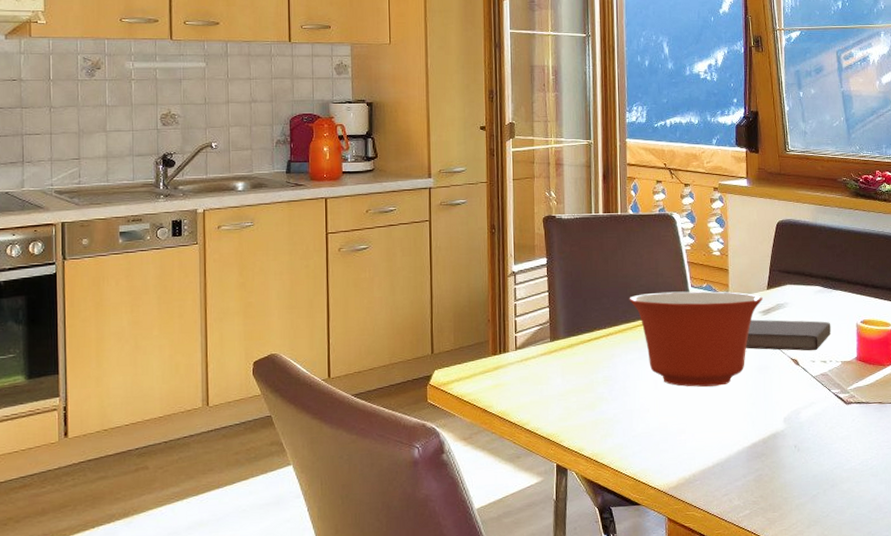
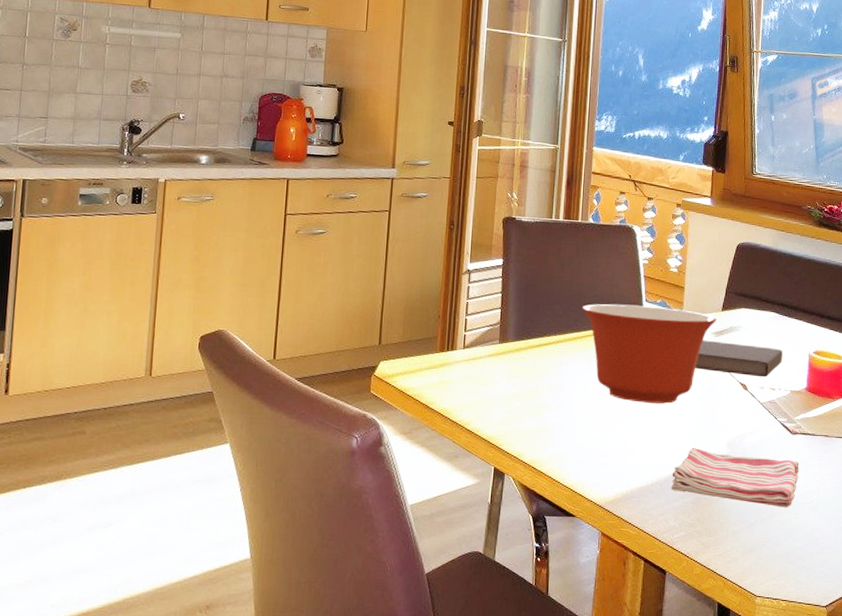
dish towel: none [732,426,857,477] -> present [671,448,799,508]

